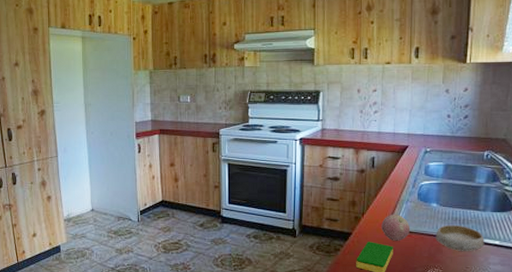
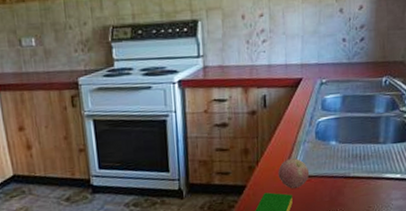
bowl: present [436,224,485,251] -> none [336,162,386,191]

